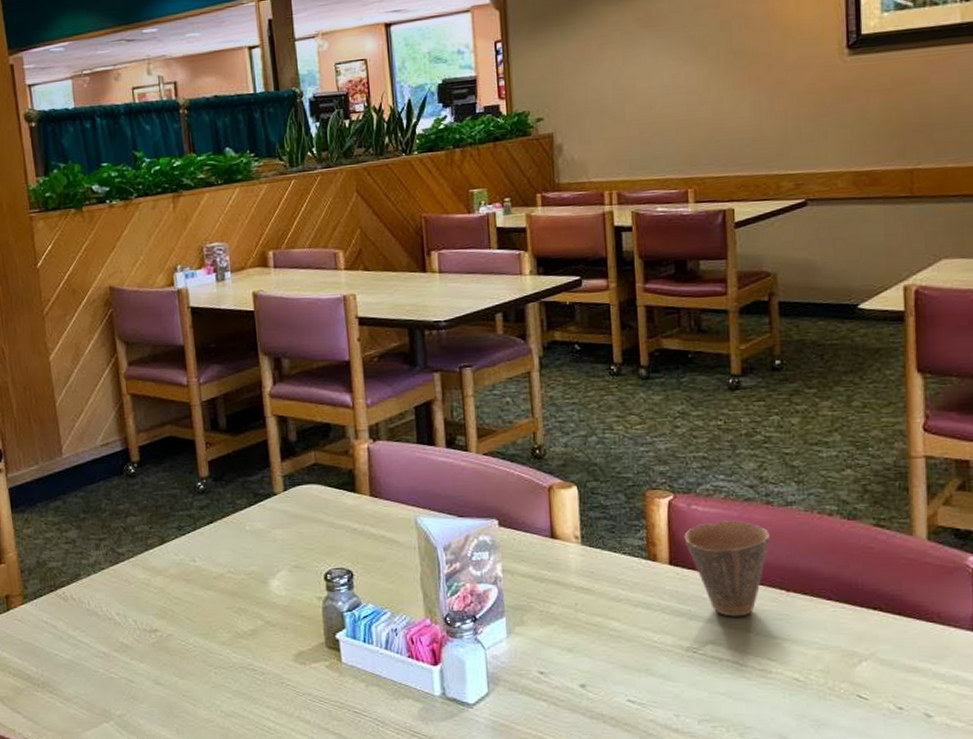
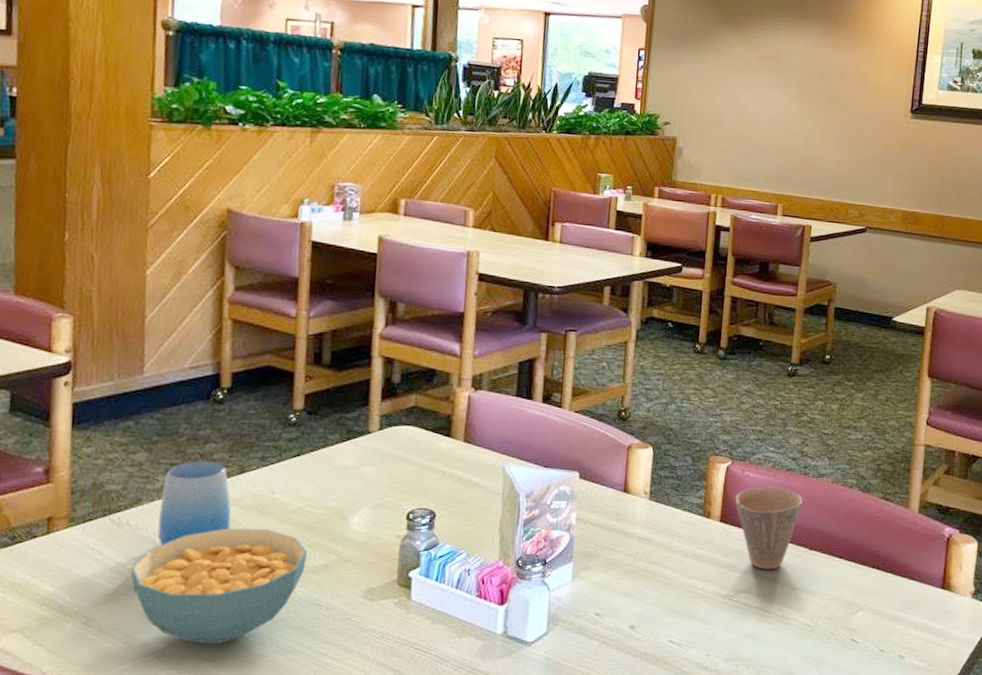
cereal bowl: none [81,596,236,711] -> present [130,528,308,645]
cup: none [96,534,161,617] -> present [157,461,231,546]

